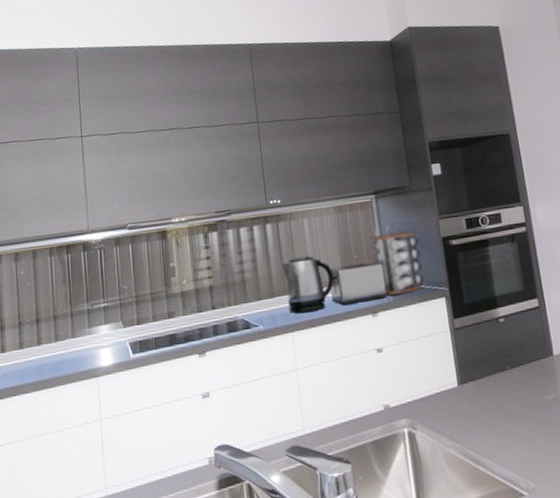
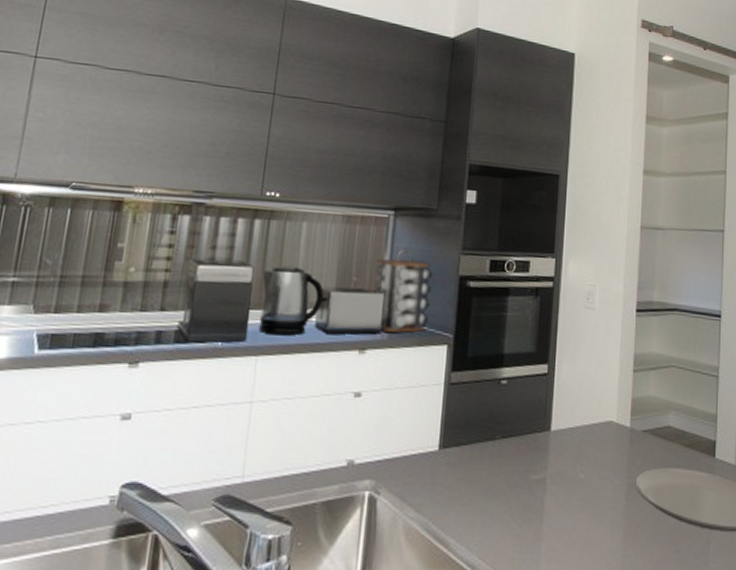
coffee maker: none [224,259,282,331] -> present [177,258,255,343]

